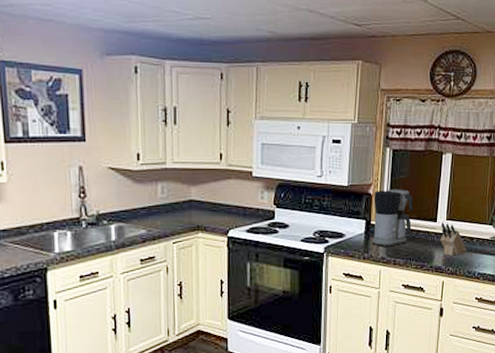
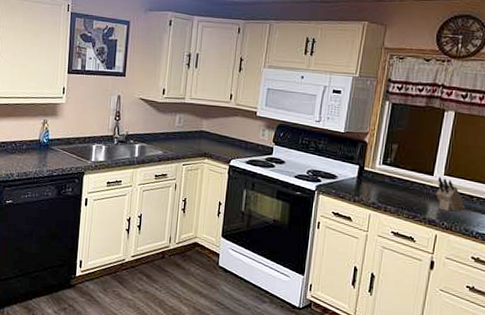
coffee maker: present [372,189,414,248] -> none [364,139,410,194]

